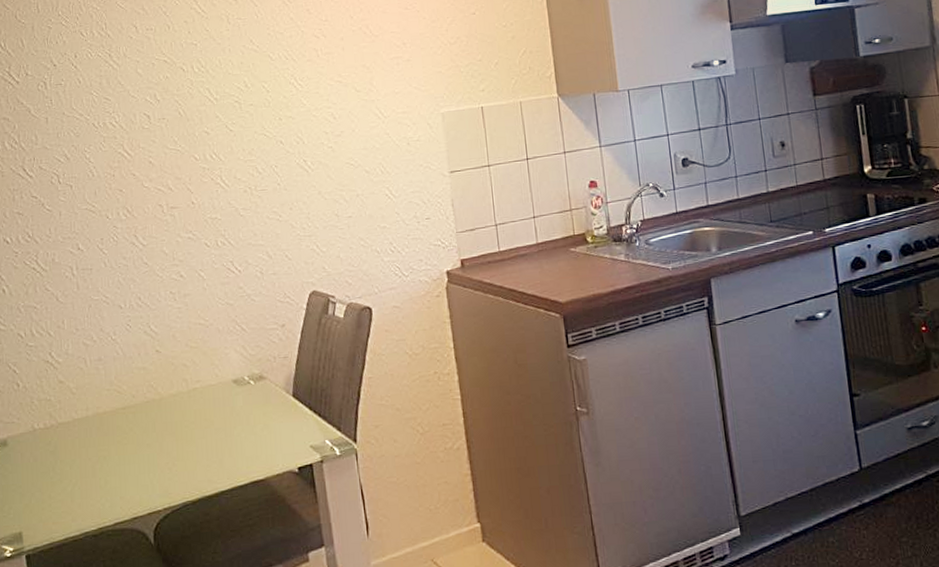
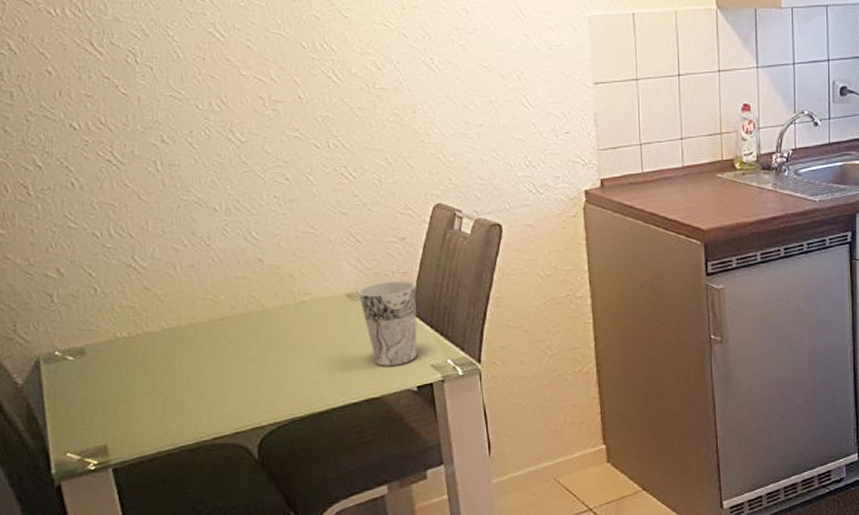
cup: none [243,365,298,449] -> present [358,280,417,366]

